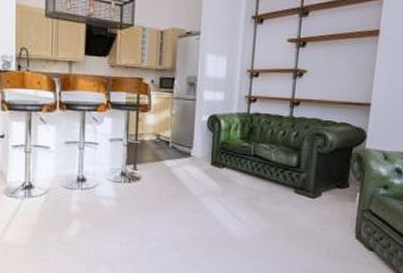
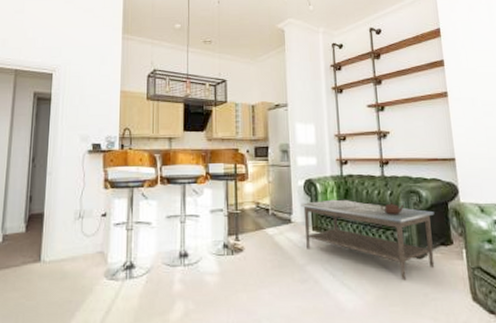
coffee table: none [202,136,337,217] -> present [301,199,435,281]

